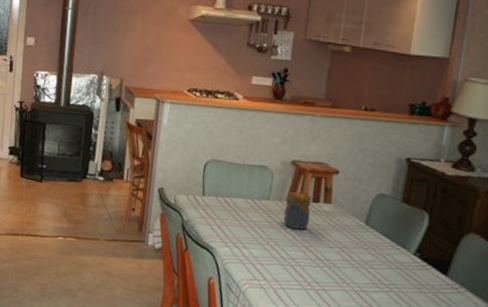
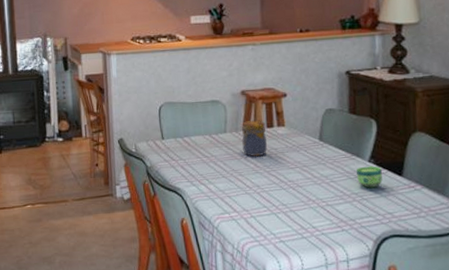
cup: none [398,258,426,282] -> present [355,166,383,188]

